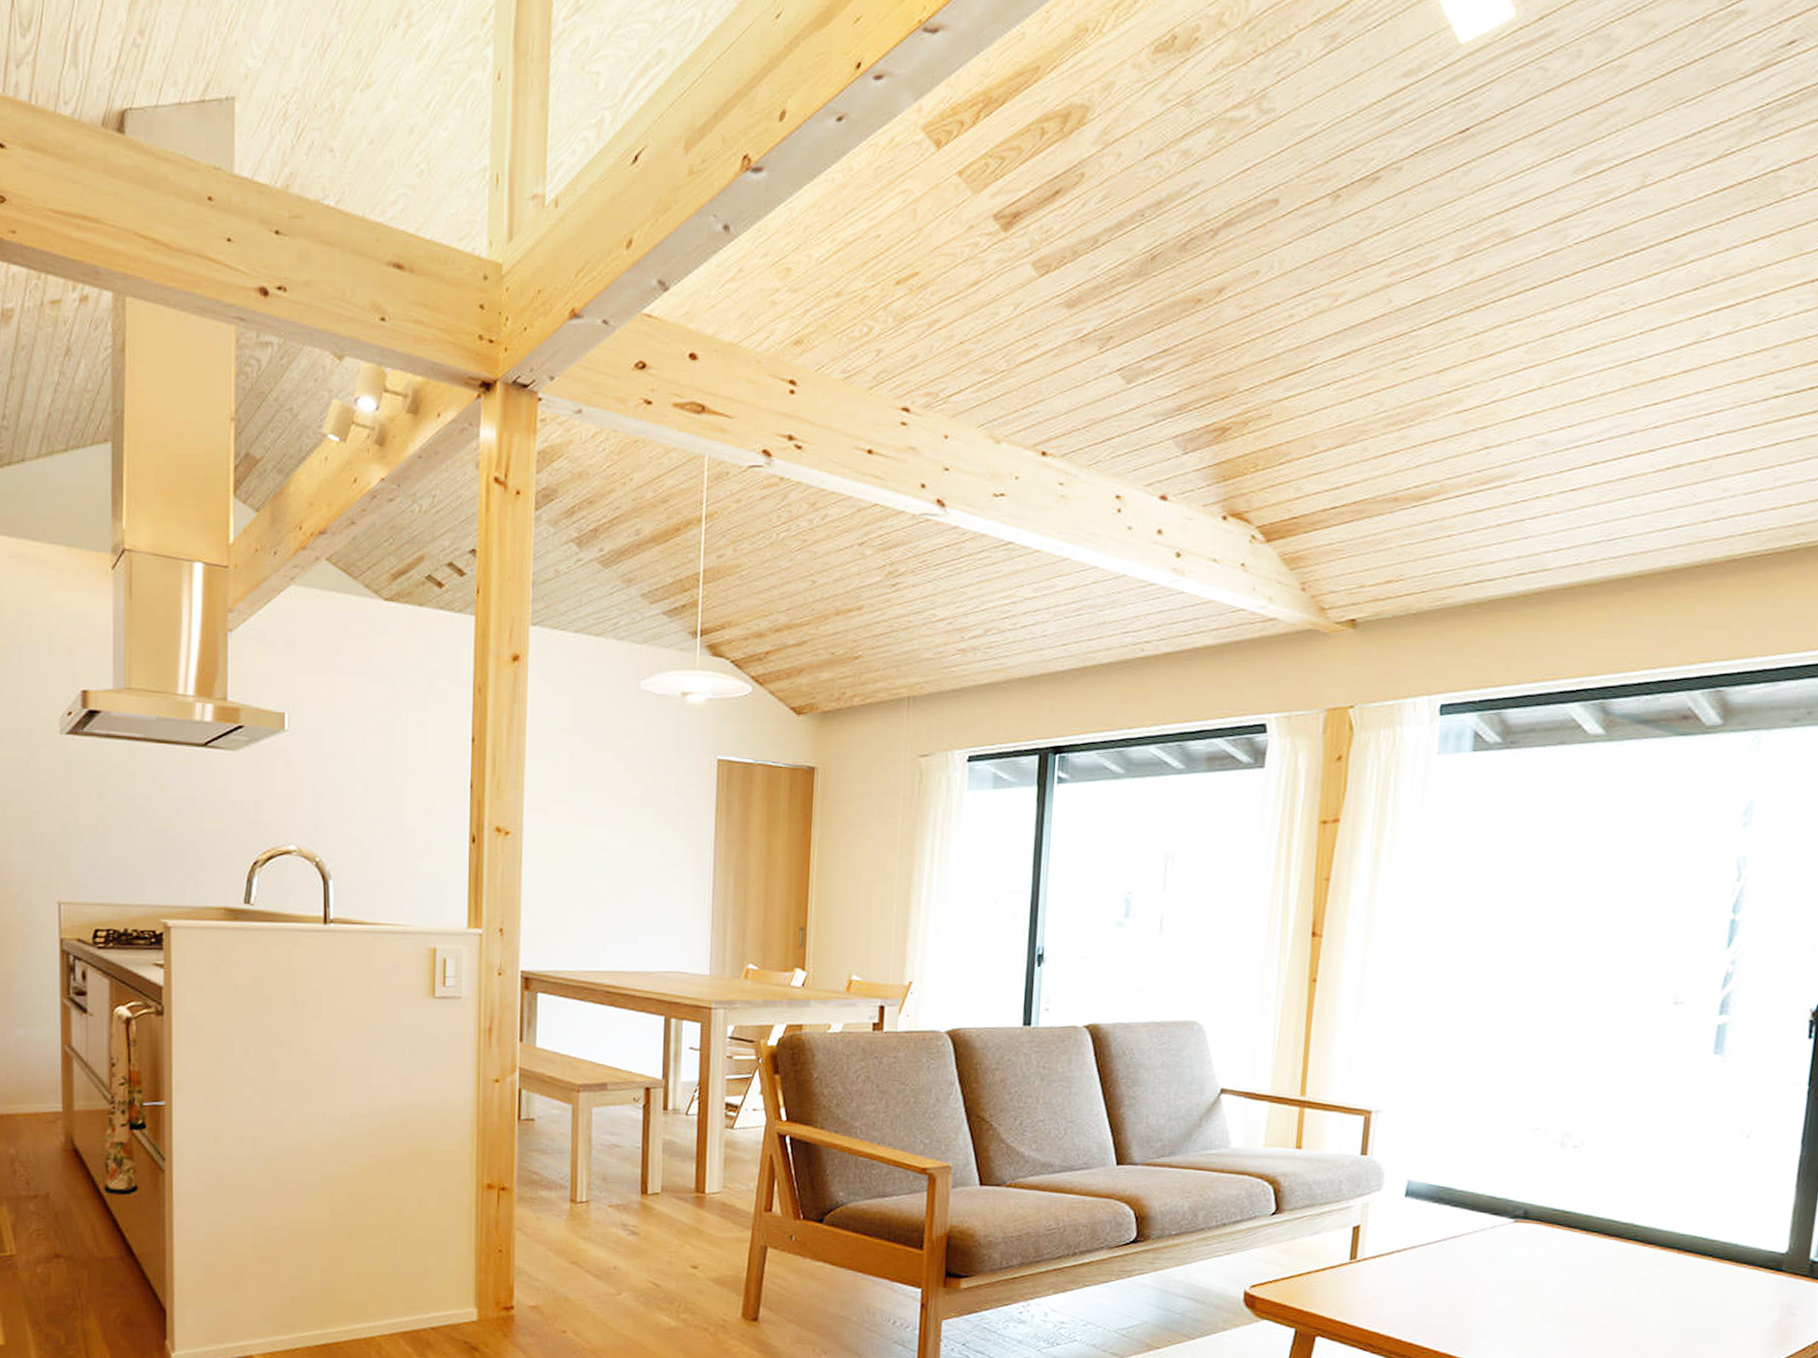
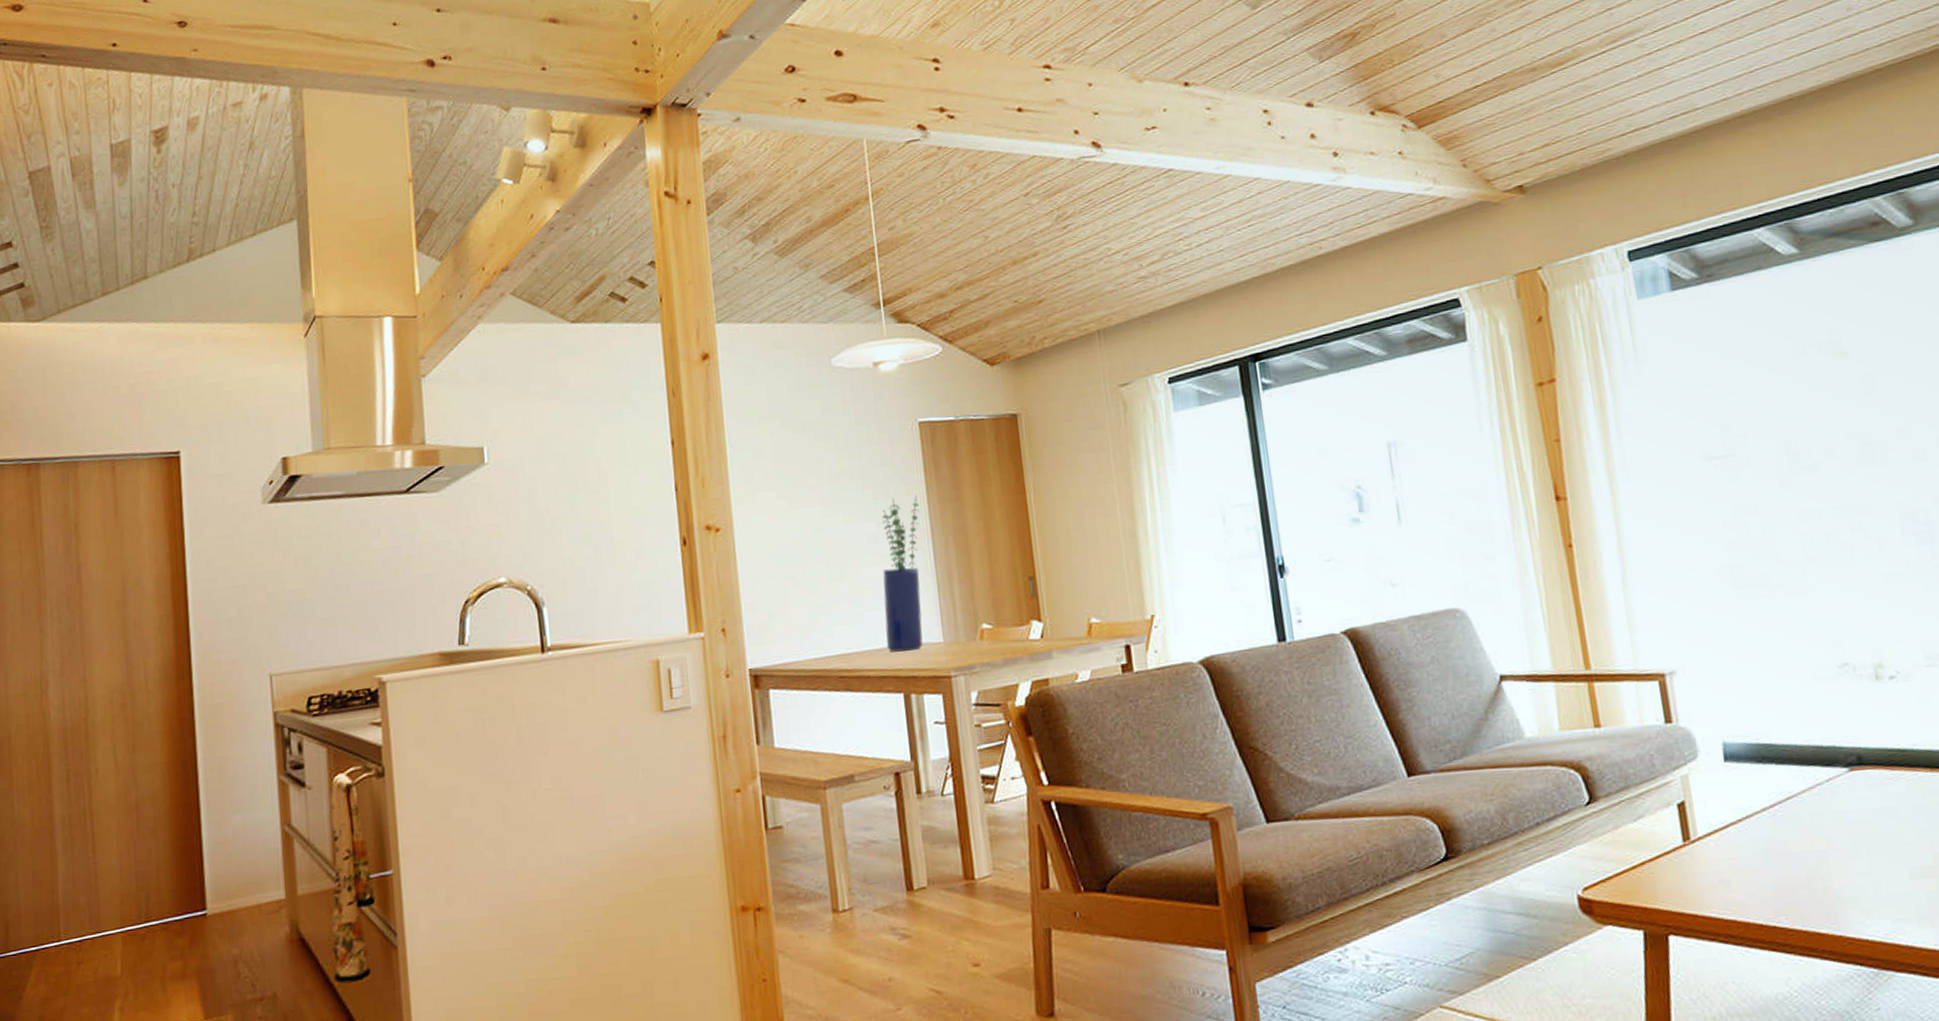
vase: none [654,830,706,978] -> present [882,495,923,652]

